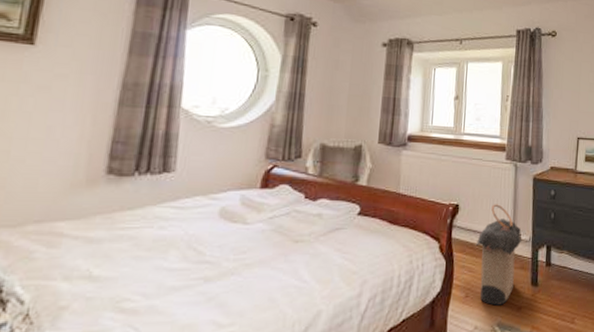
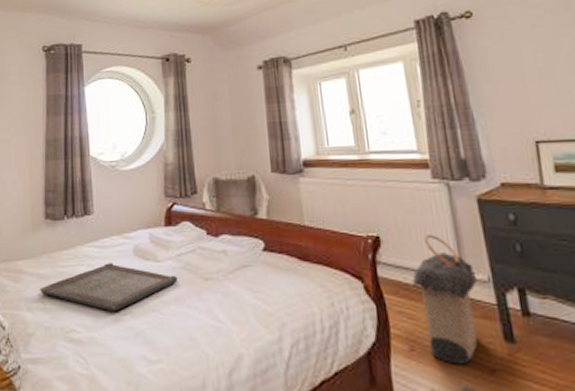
serving tray: none [85,225,266,276] -> present [40,263,178,311]

